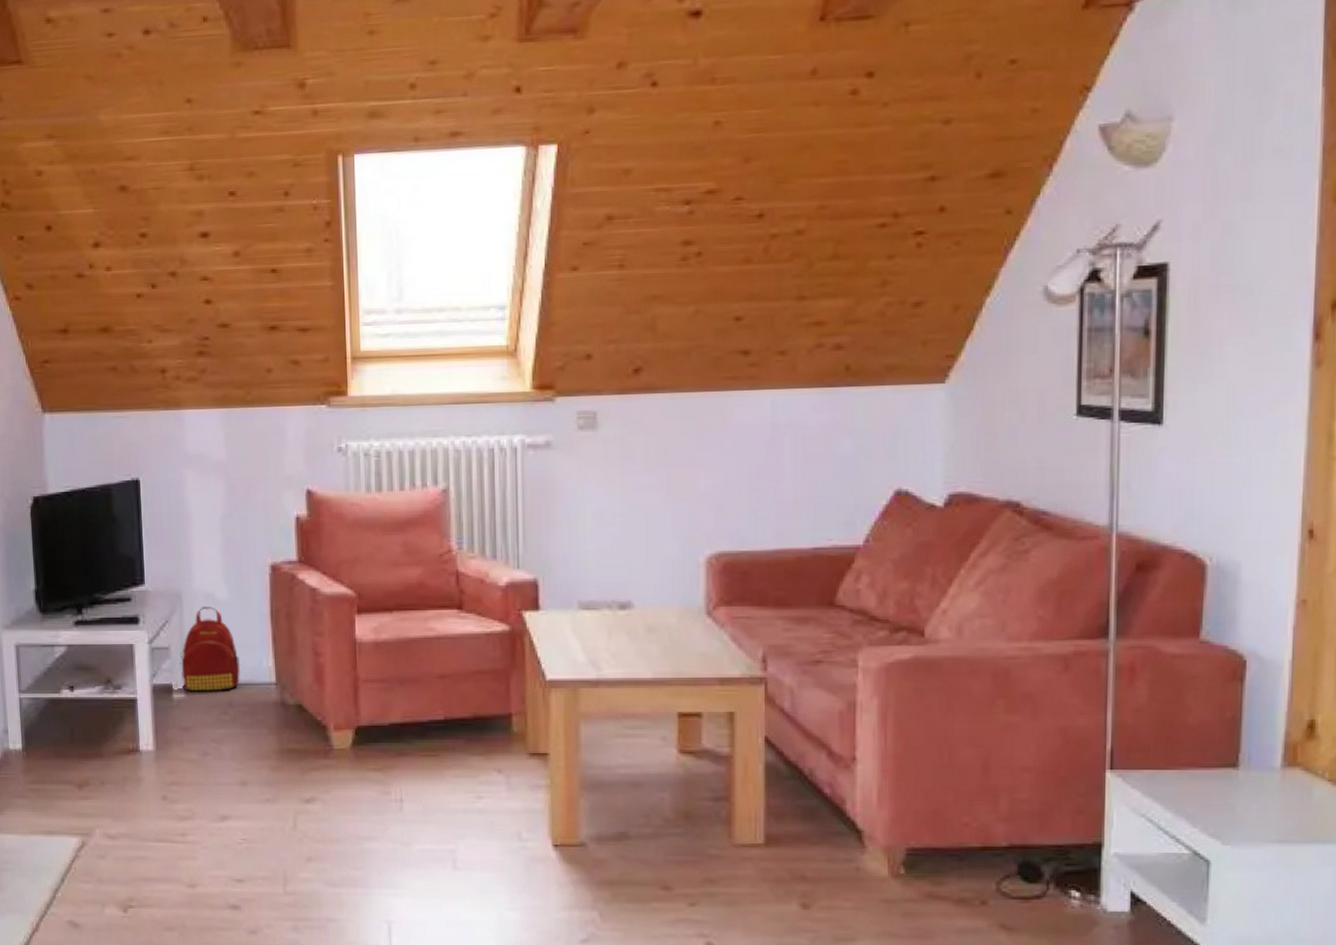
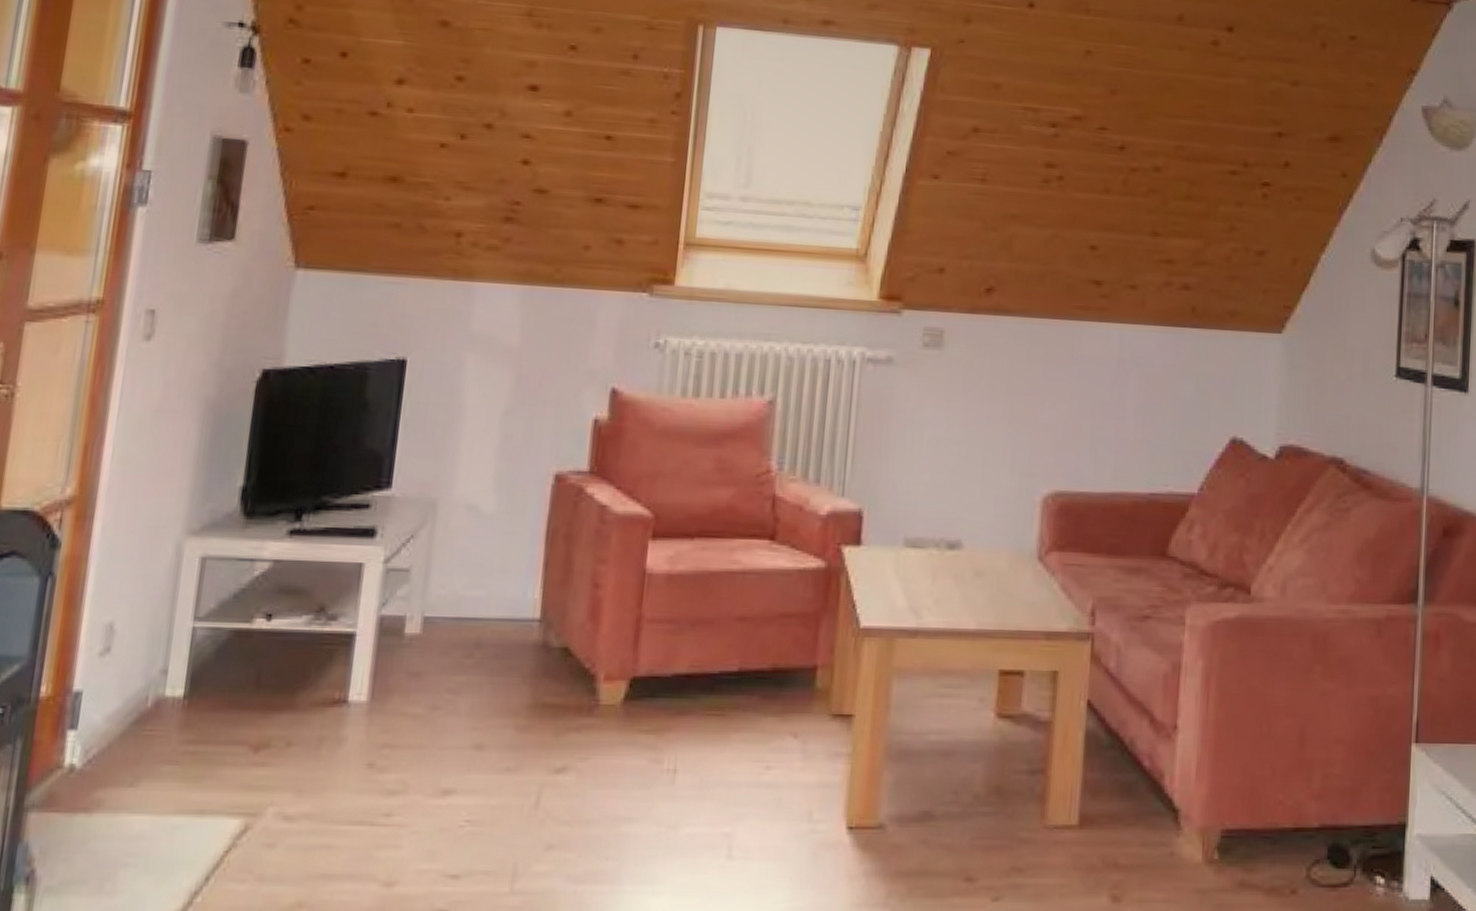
backpack: present [180,607,241,692] -> none [420,520,499,628]

